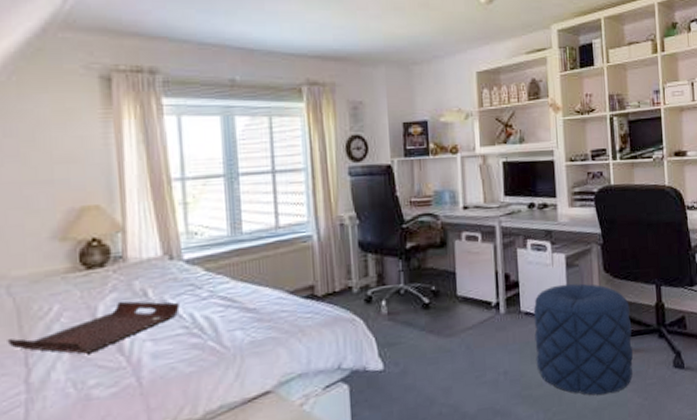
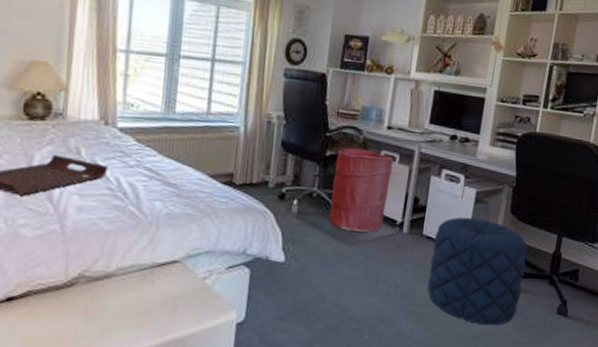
laundry hamper: none [417,233,478,323] -> present [328,147,393,232]

